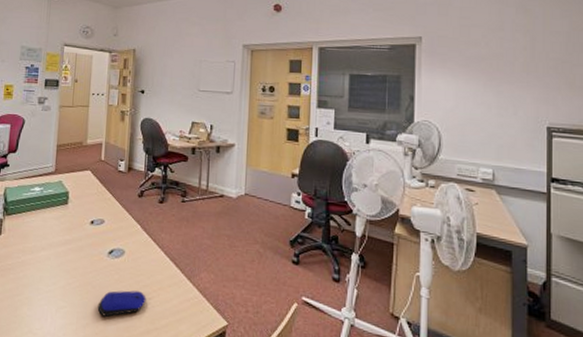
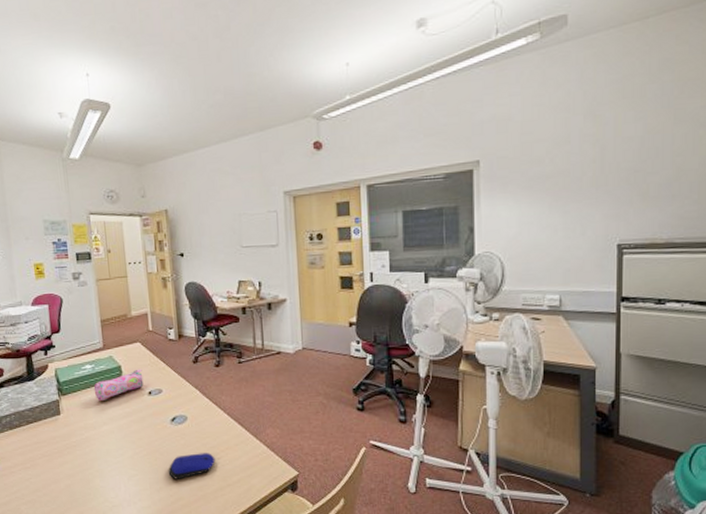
pencil case: none [38,197,89,226] -> present [93,369,144,402]

